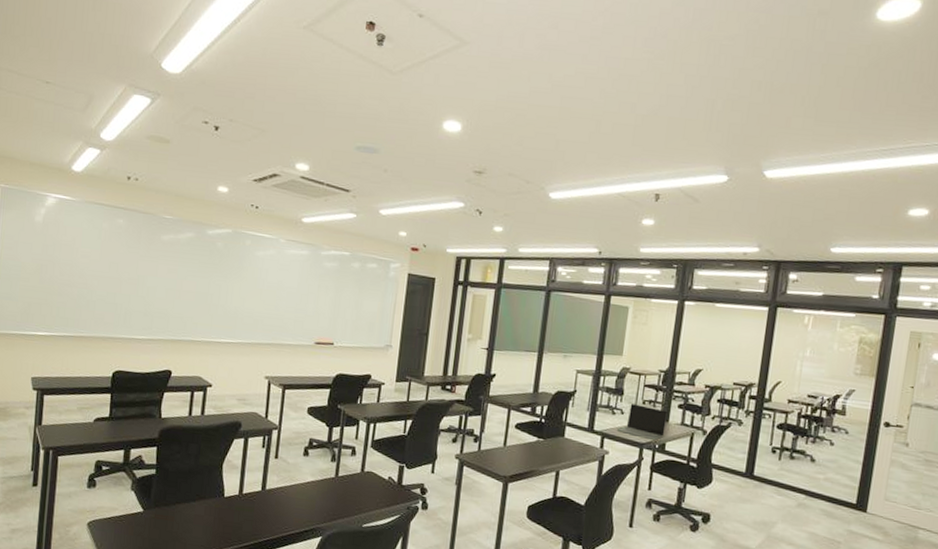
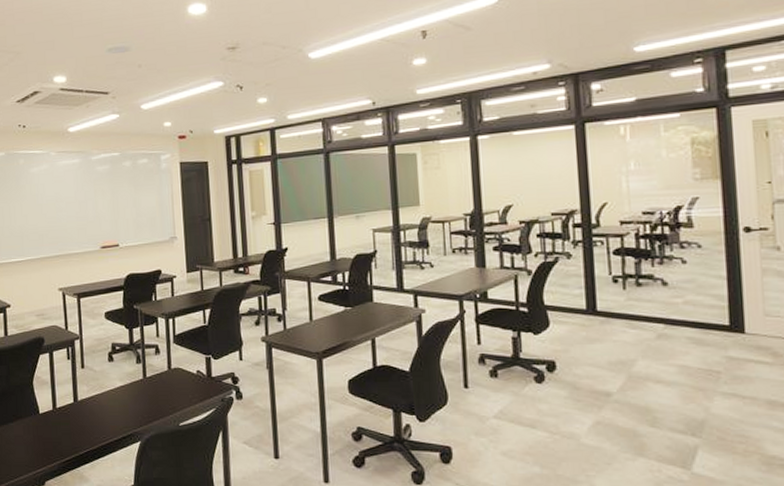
laptop: present [617,404,668,441] -> none [430,254,484,291]

